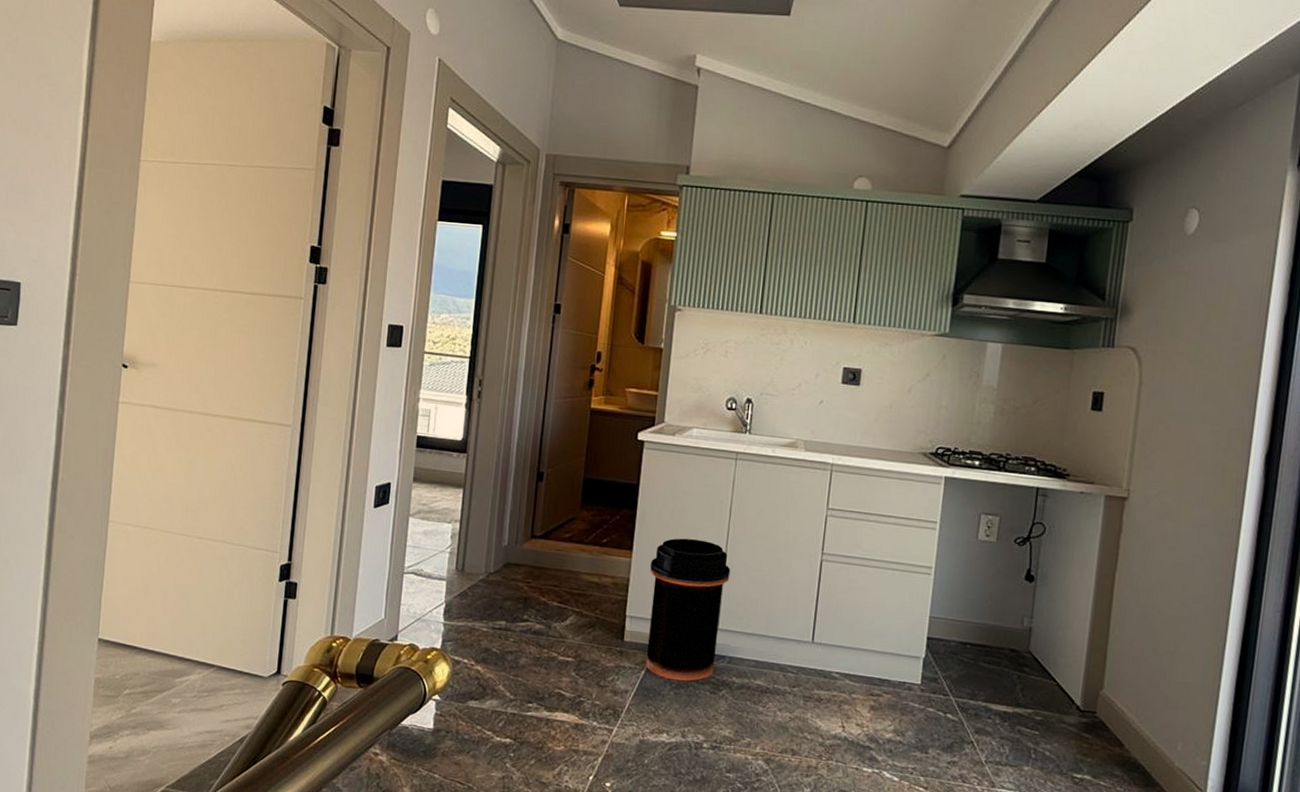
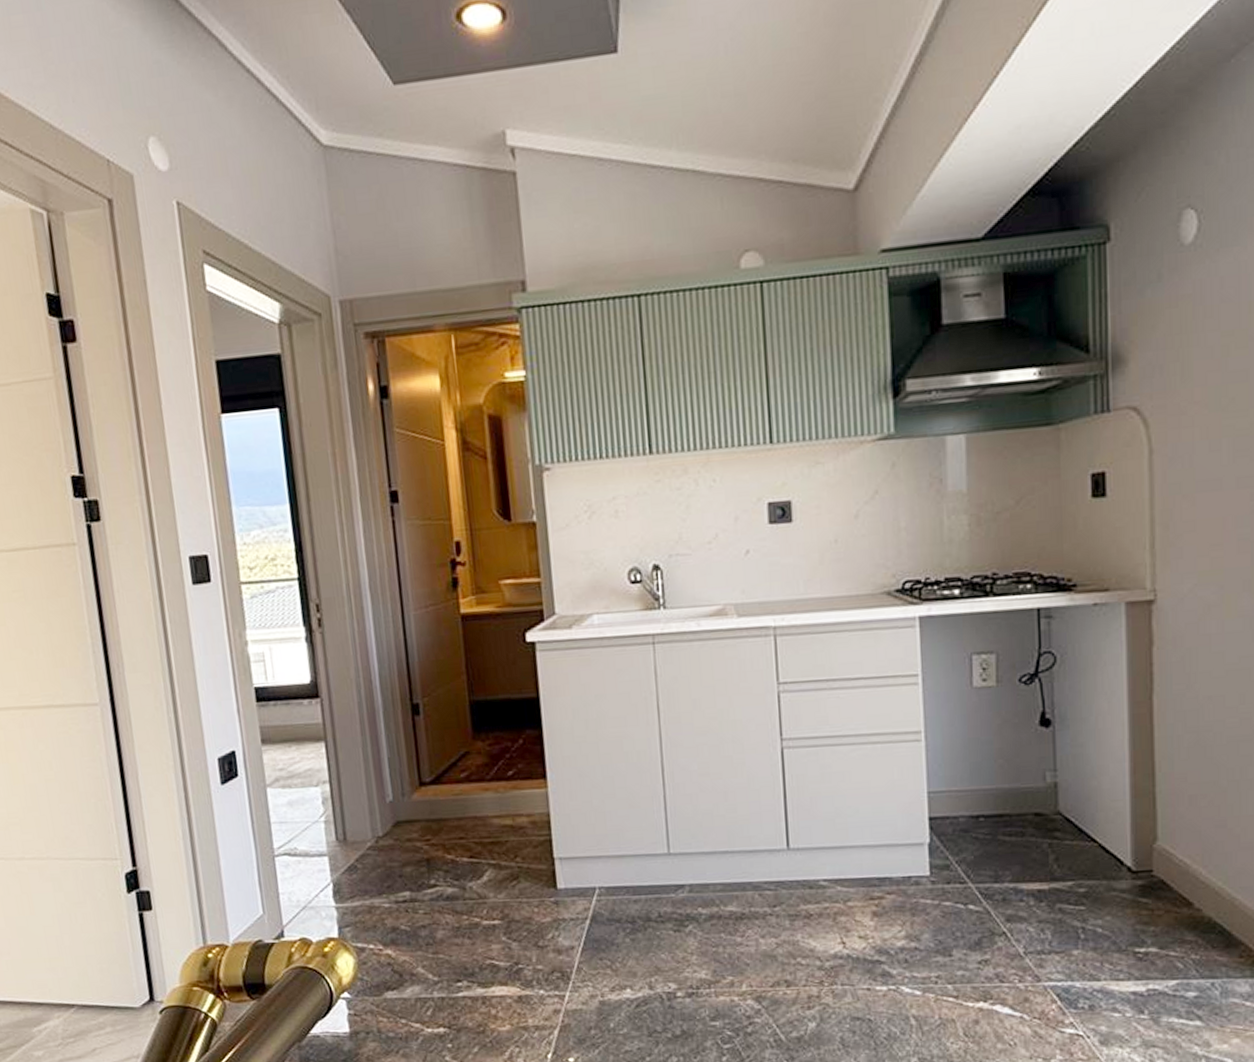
trash can: present [645,538,731,681] -> none [571,750,674,925]

